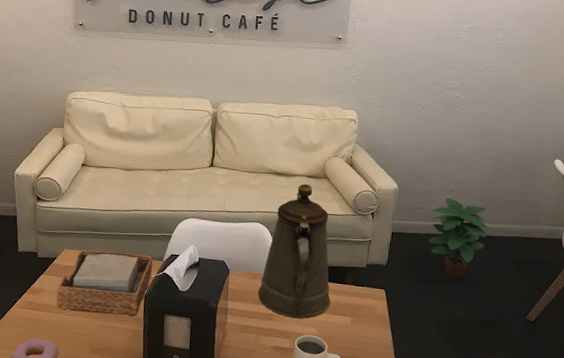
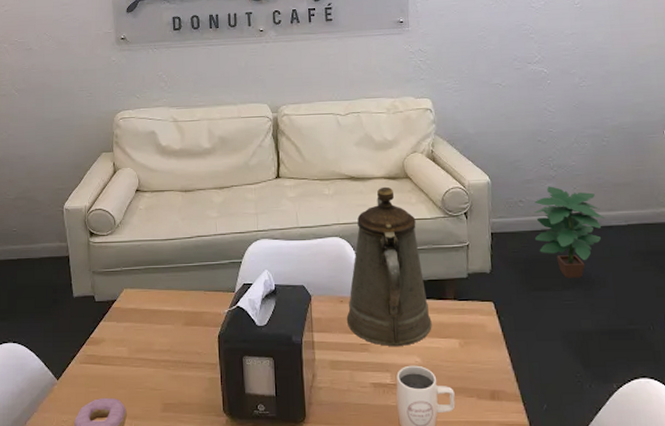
napkin holder: present [56,249,153,316] -> none [119,286,224,361]

